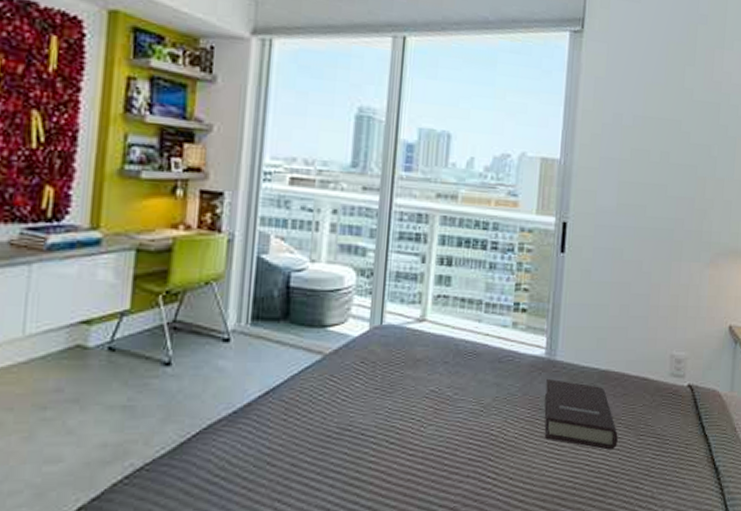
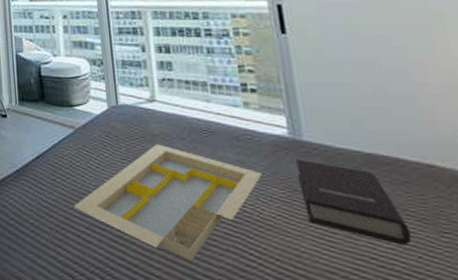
serving tray: none [305,369,515,494] -> present [73,144,263,262]

